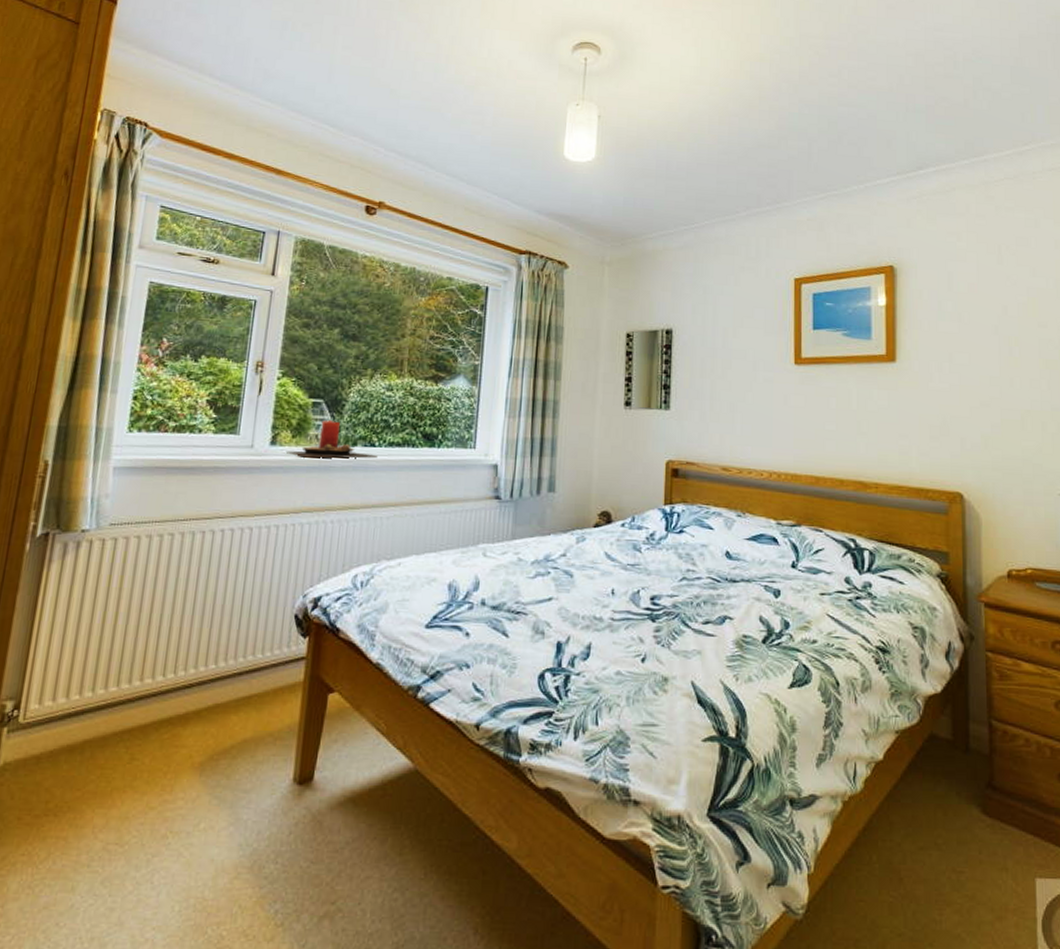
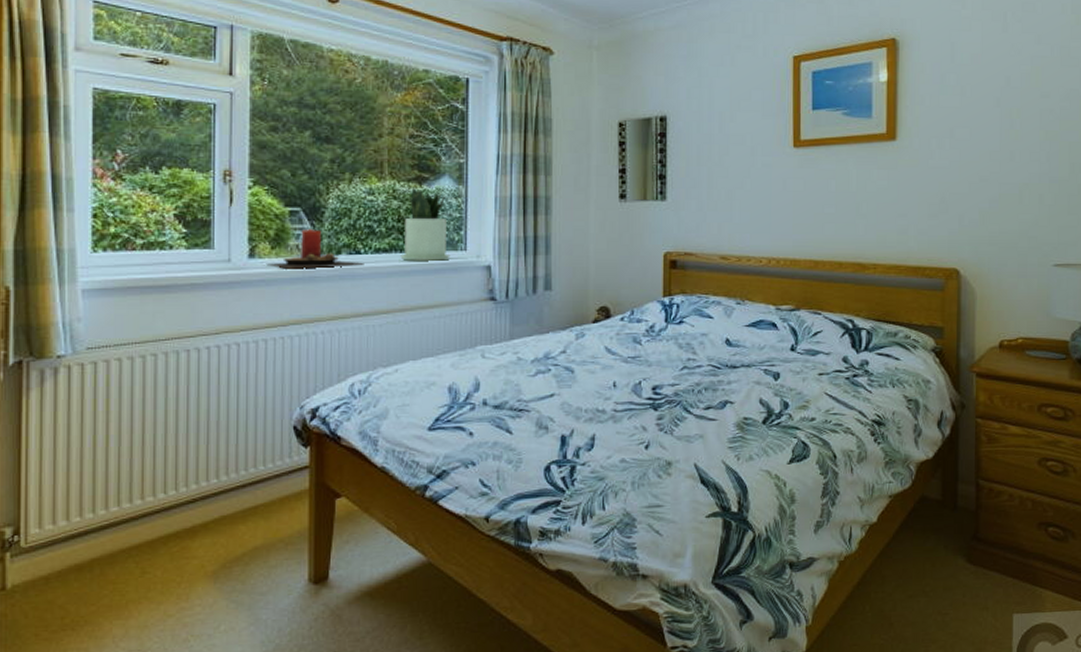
planter: none [412,385,460,458] -> present [400,187,450,262]

